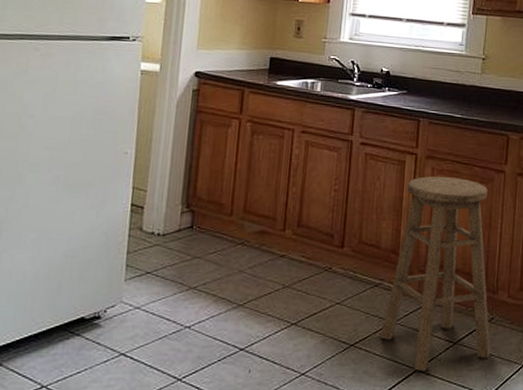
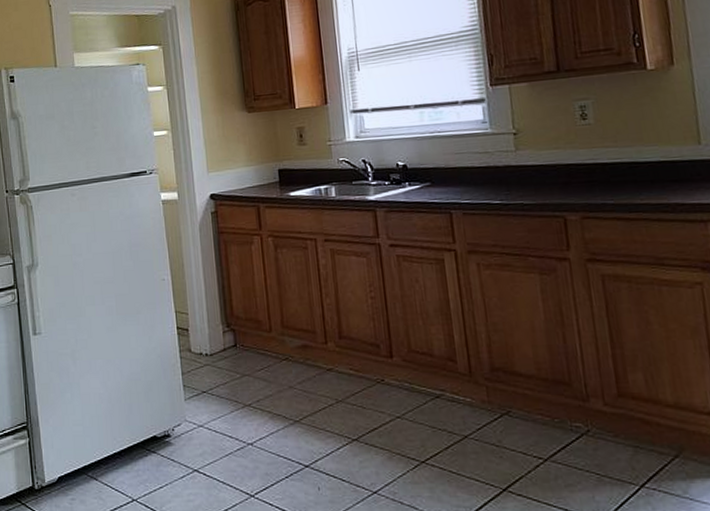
bar stool: present [380,176,491,372] -> none [452,271,594,493]

